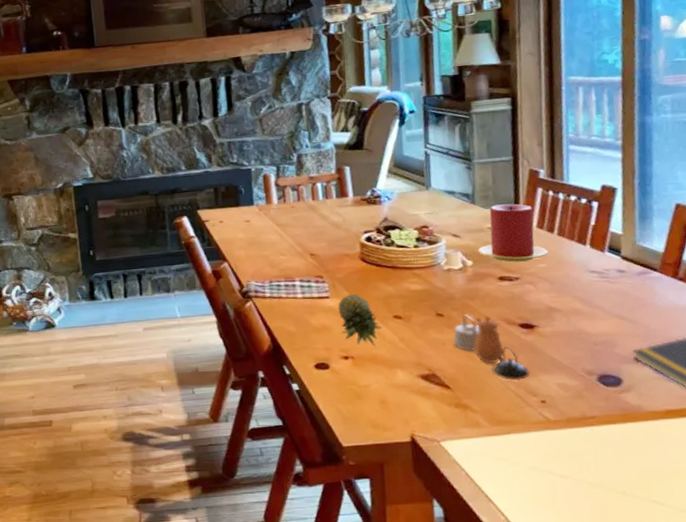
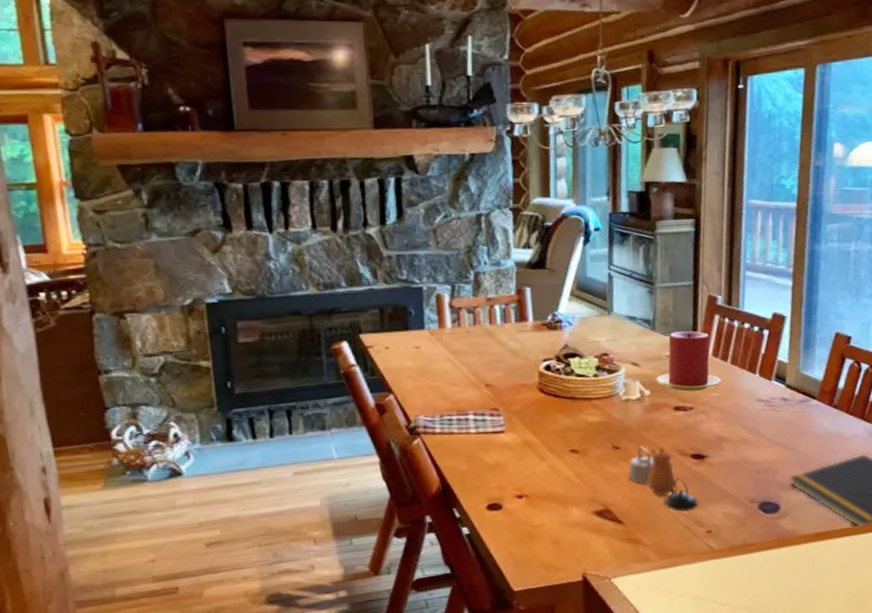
fruit: present [338,293,382,346] -> none [513,427,558,483]

